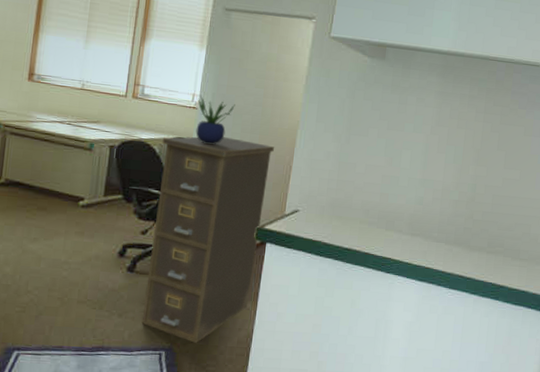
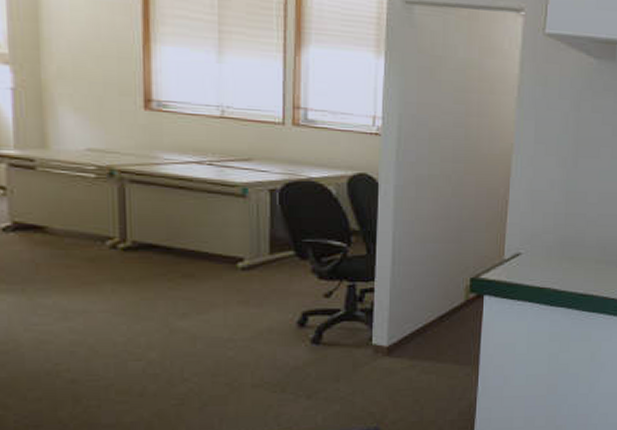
filing cabinet: present [141,136,275,343] -> none [337,169,485,420]
potted plant: present [195,96,235,145] -> none [380,118,430,180]

